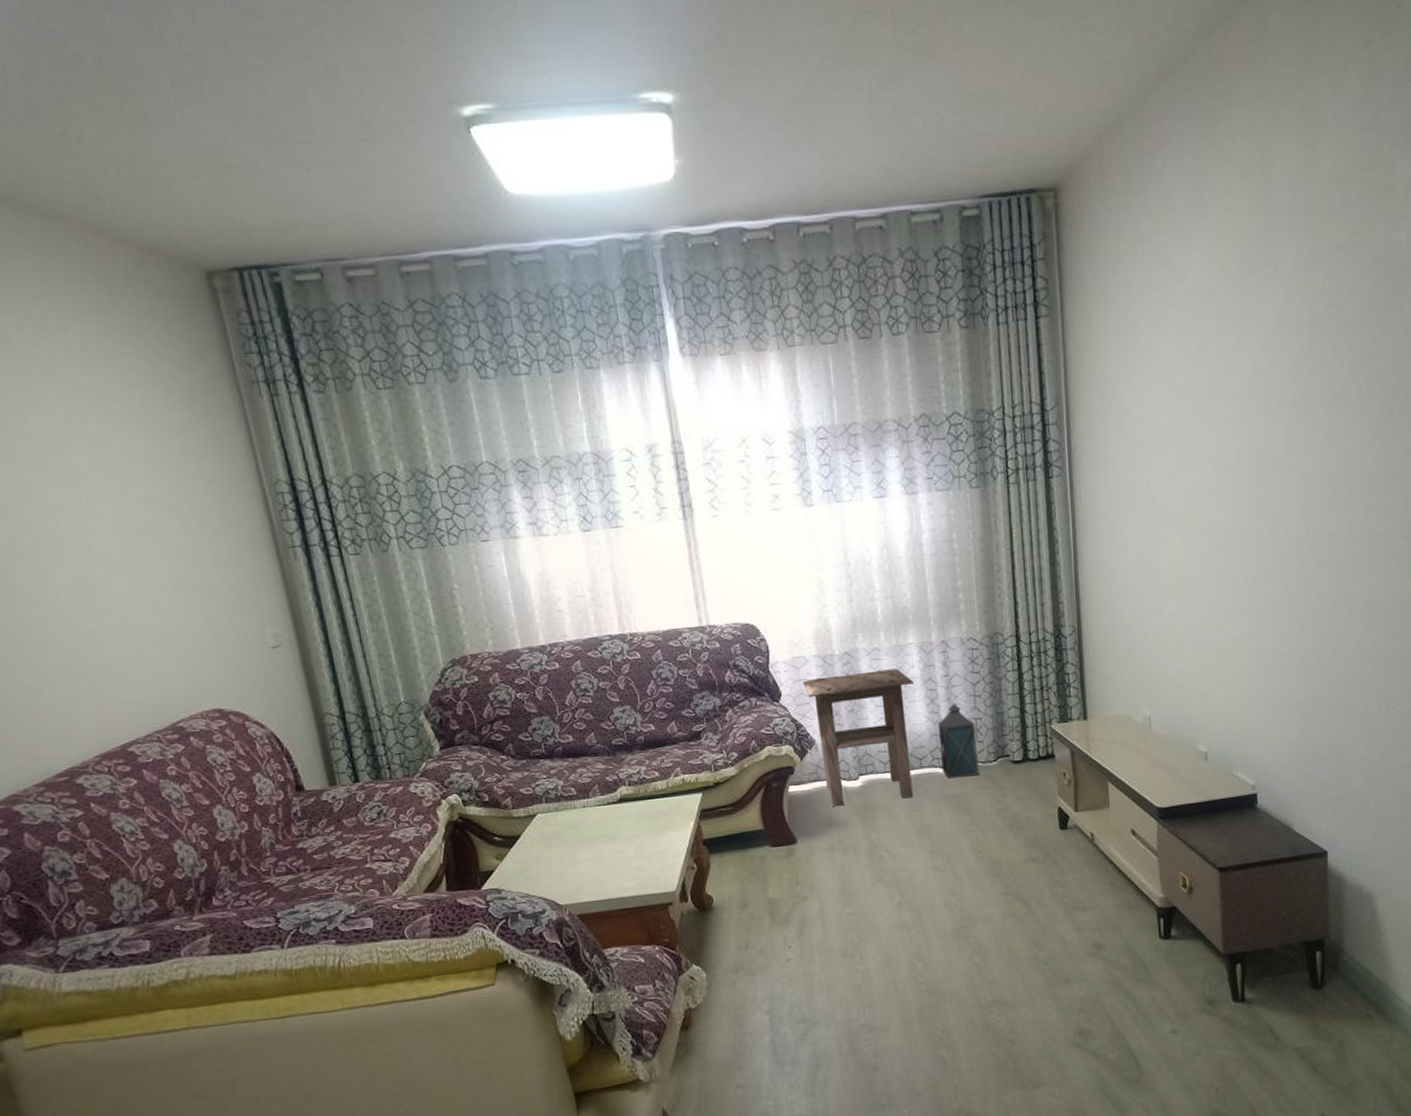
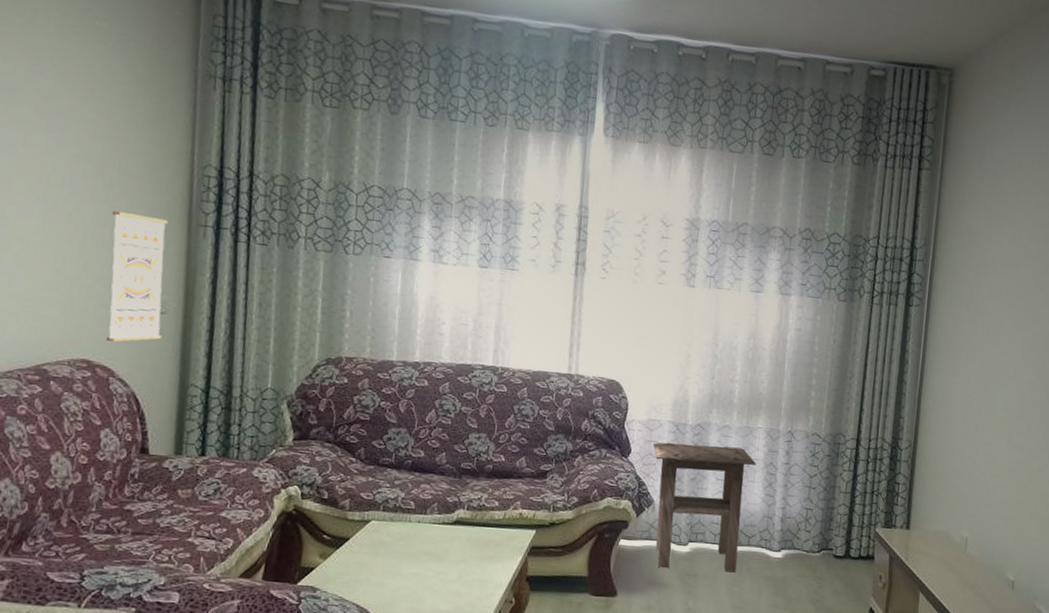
wall art: none [196,548,284,687] -> present [106,211,167,342]
lantern: present [937,702,979,779] -> none [767,490,806,563]

